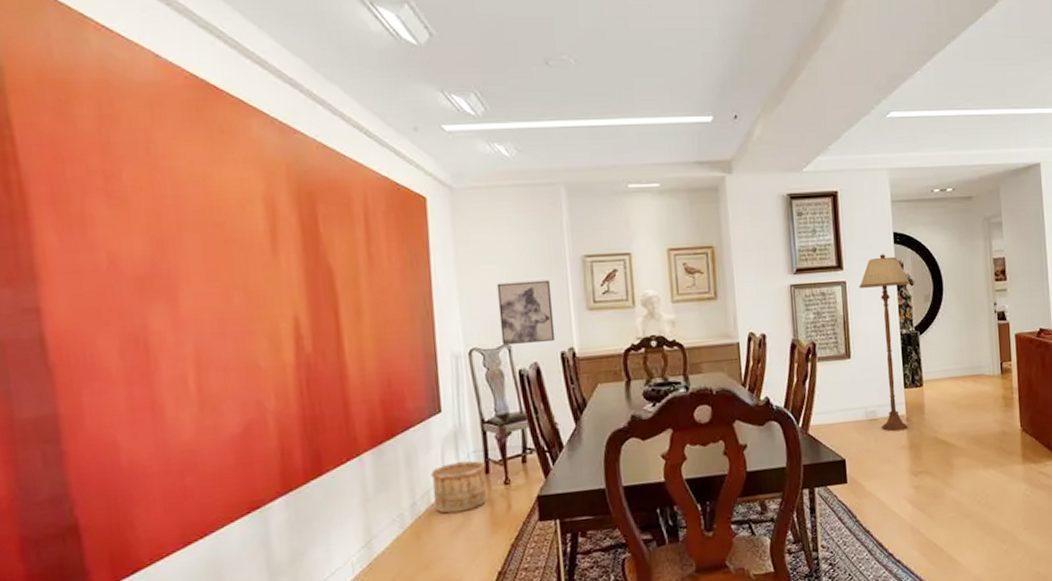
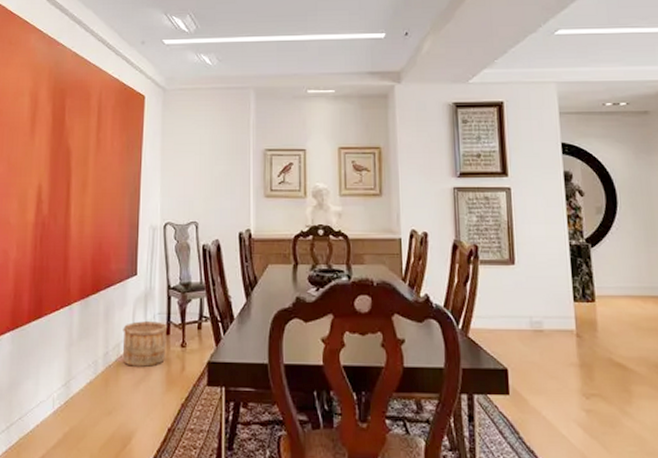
wall art: present [496,280,556,345] -> none [191,168,236,222]
floor lamp: present [859,254,911,432] -> none [524,163,581,347]

